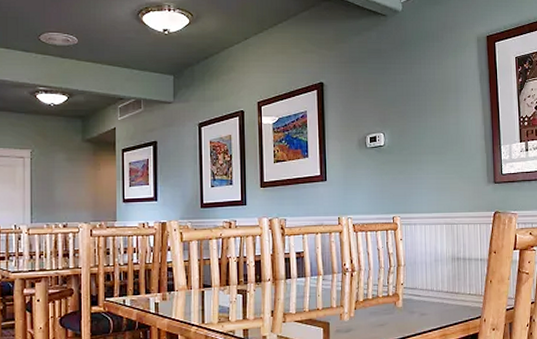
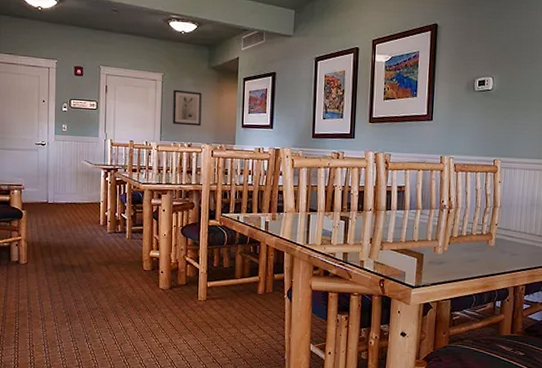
wall art: none [44,166,77,205] -> present [172,89,202,126]

